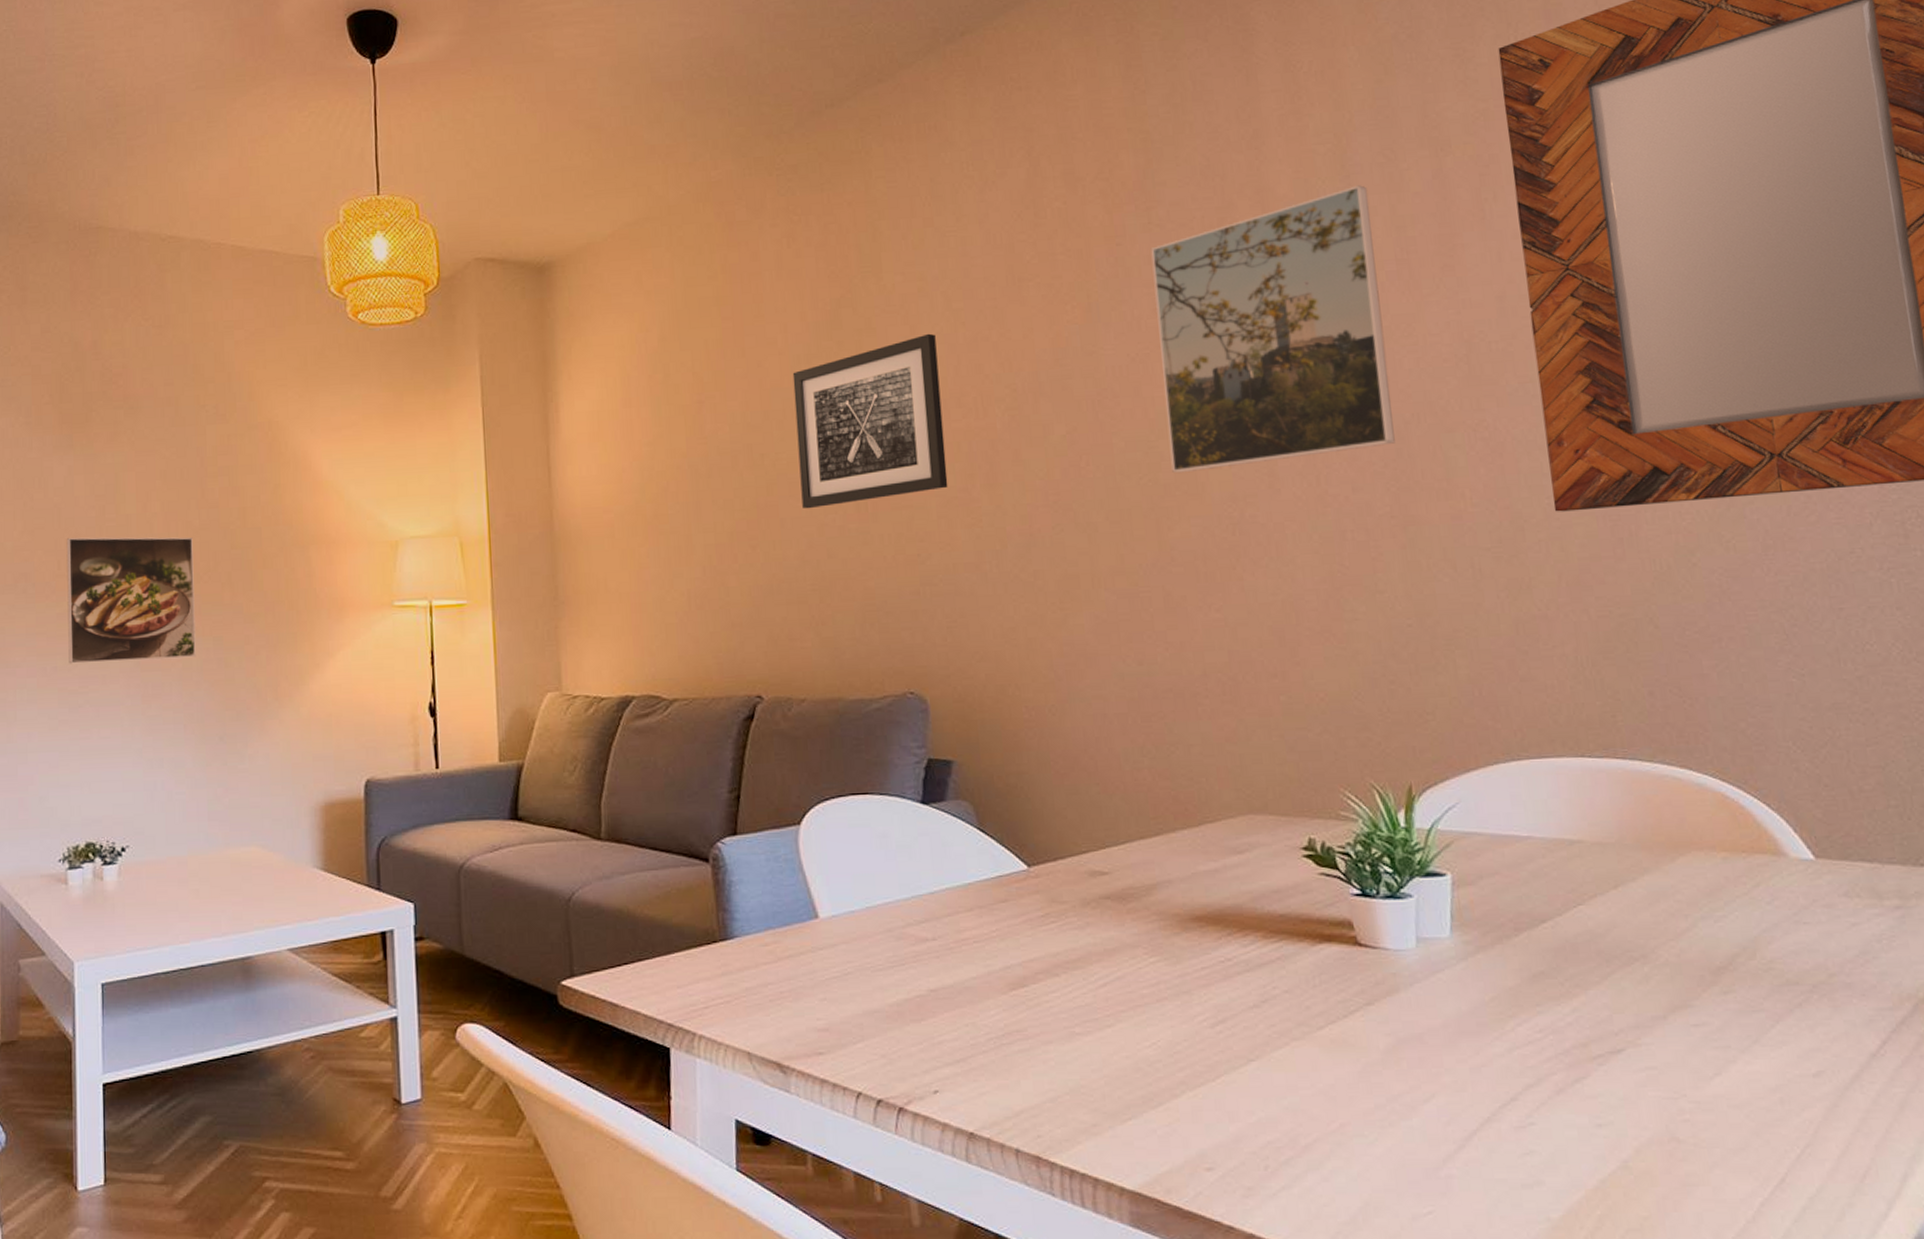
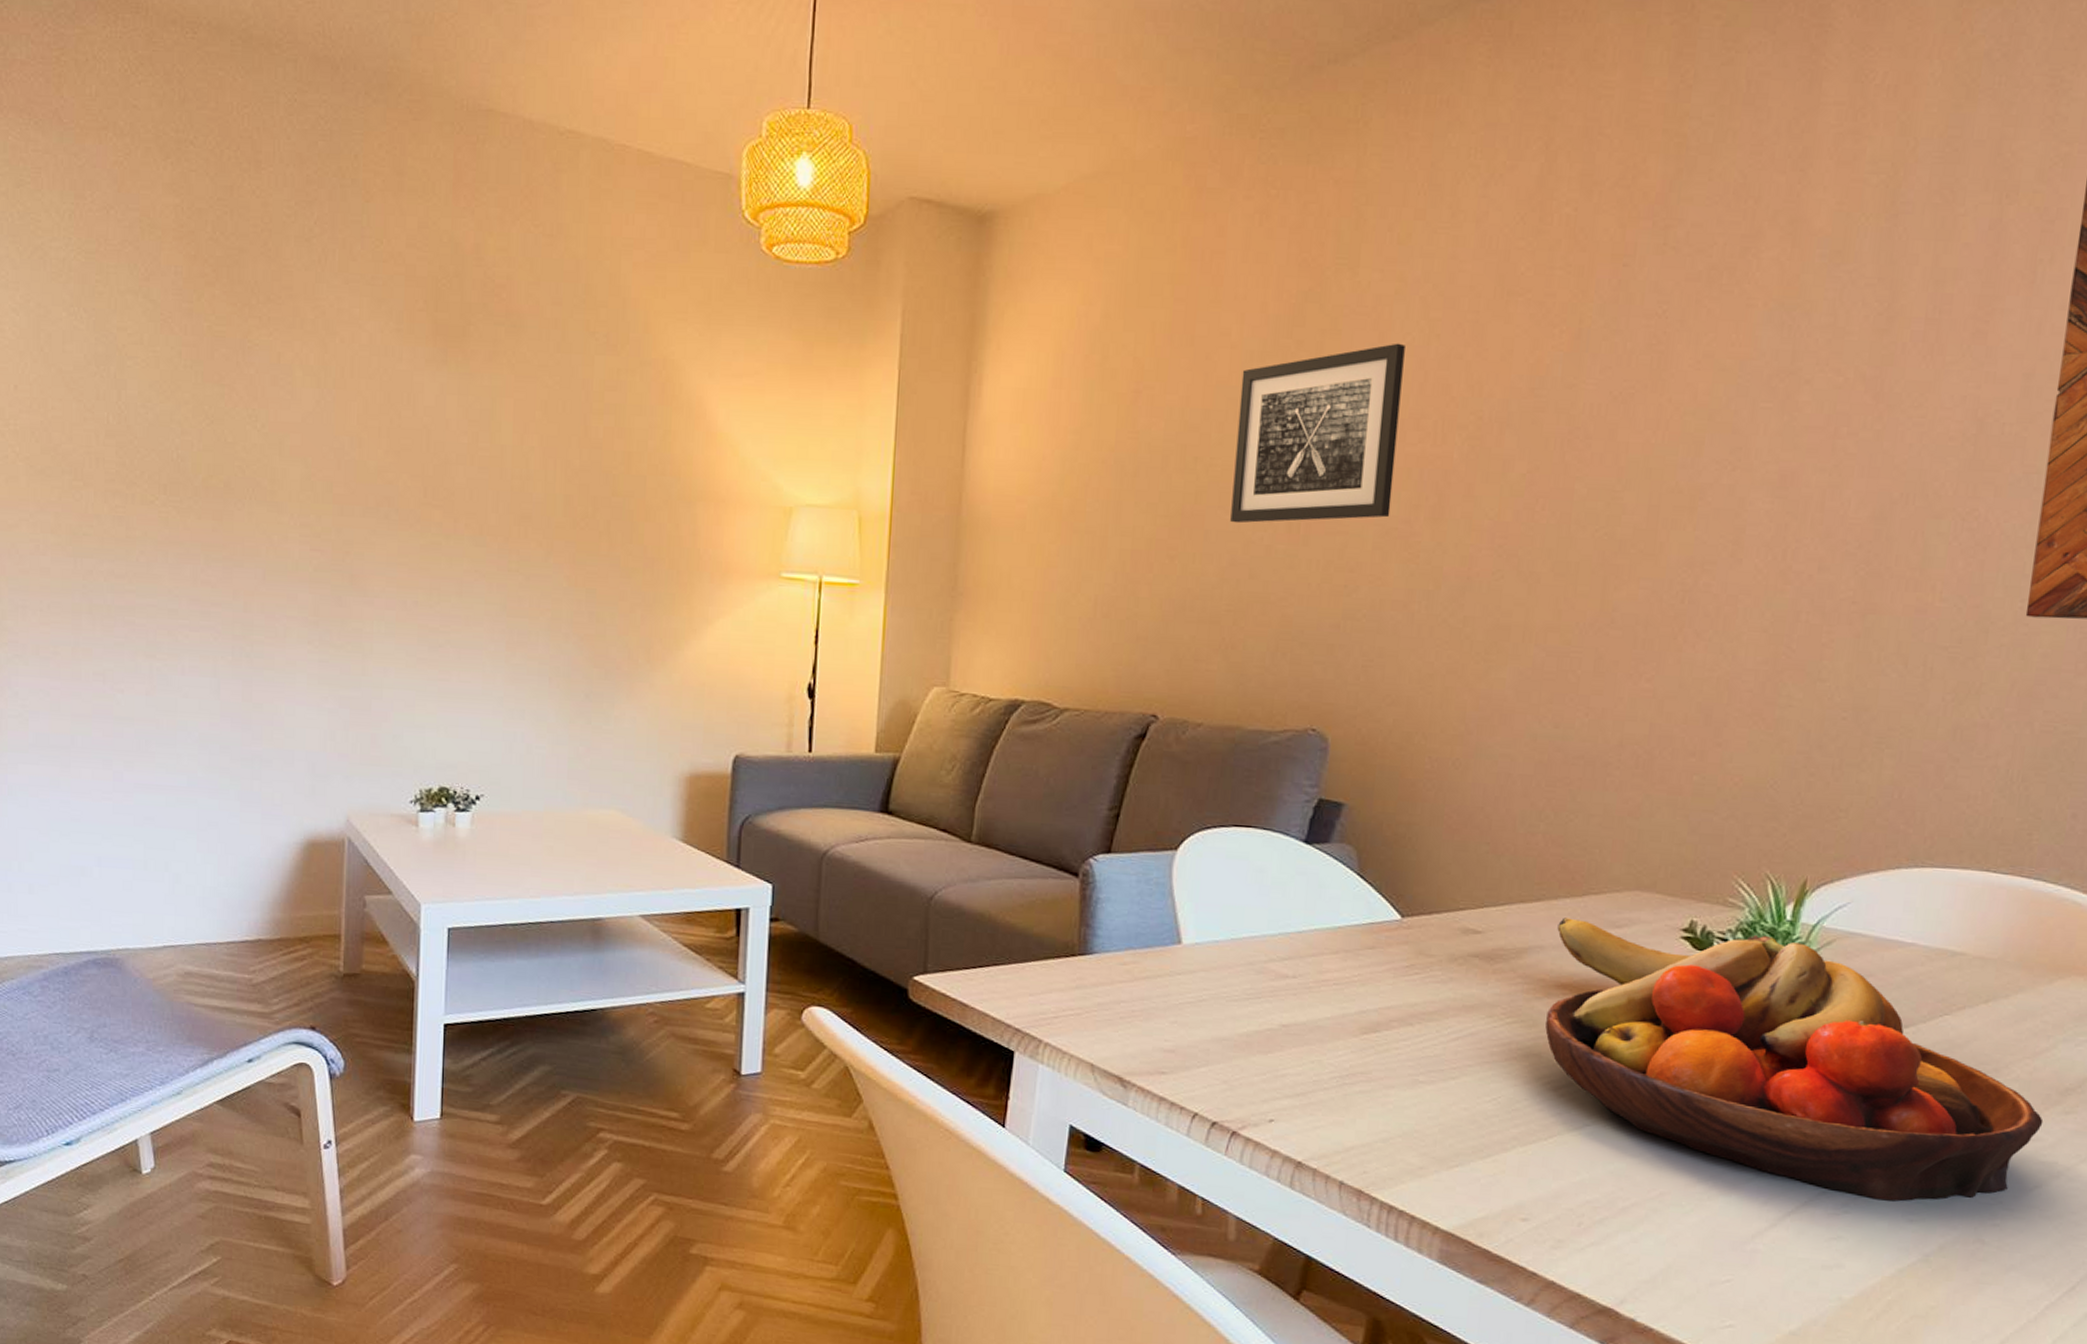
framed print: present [66,537,196,664] -> none [431,464,571,608]
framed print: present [1151,185,1395,473] -> none [1631,227,1914,530]
fruit bowl: none [1180,845,1705,1107] -> present [1545,917,2044,1201]

